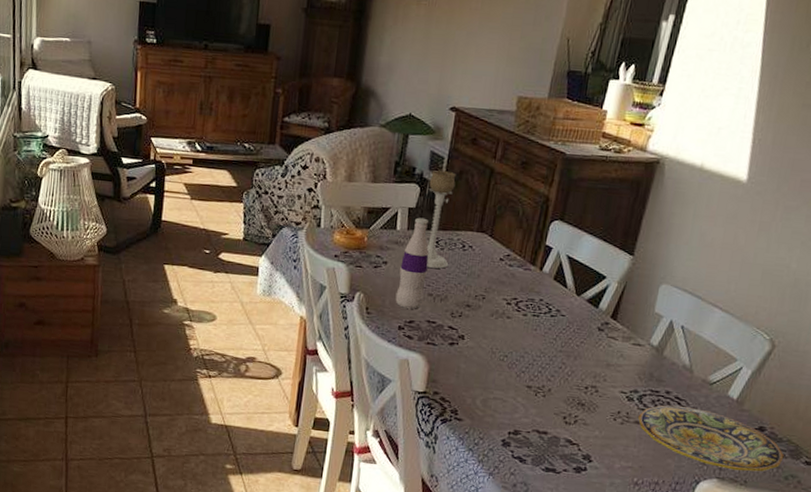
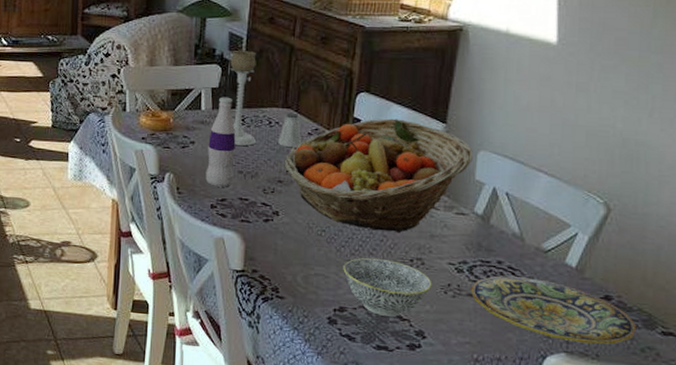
saltshaker: none [468,237,493,272] -> present [277,112,301,147]
fruit basket: none [473,248,656,361] -> present [284,118,473,232]
bowl: none [521,384,604,441] -> present [343,257,432,317]

